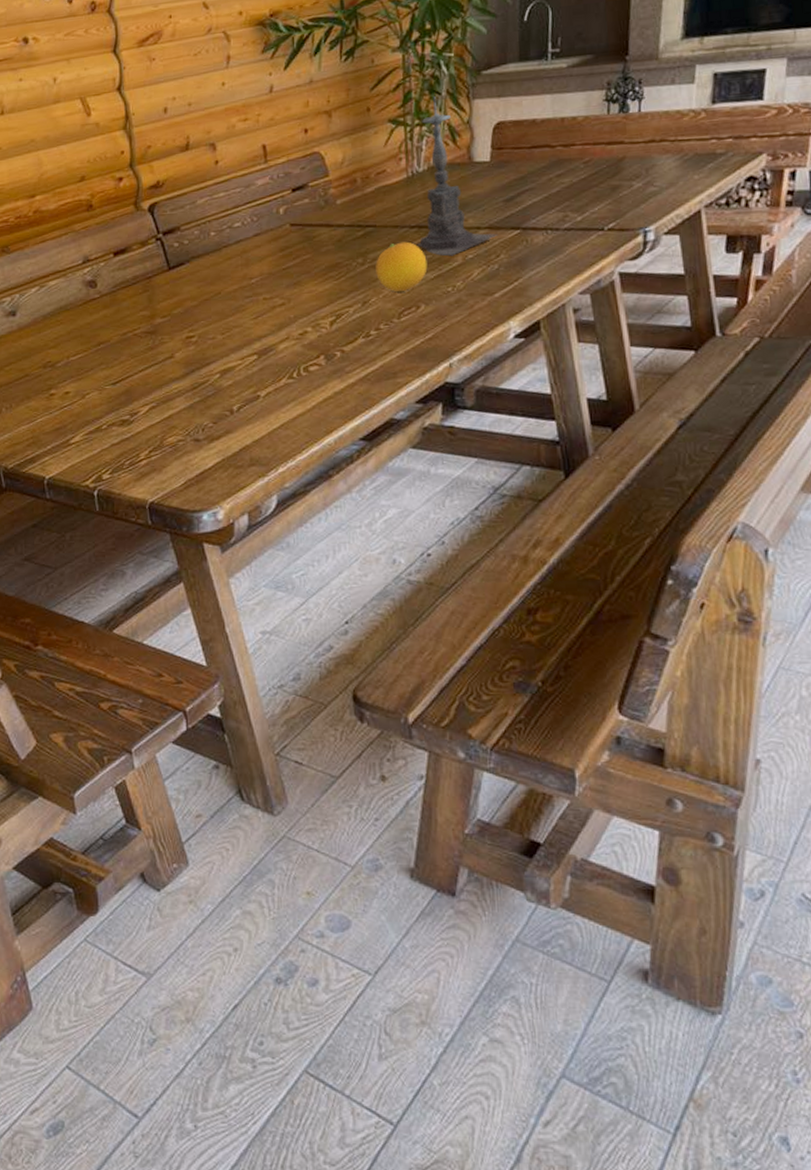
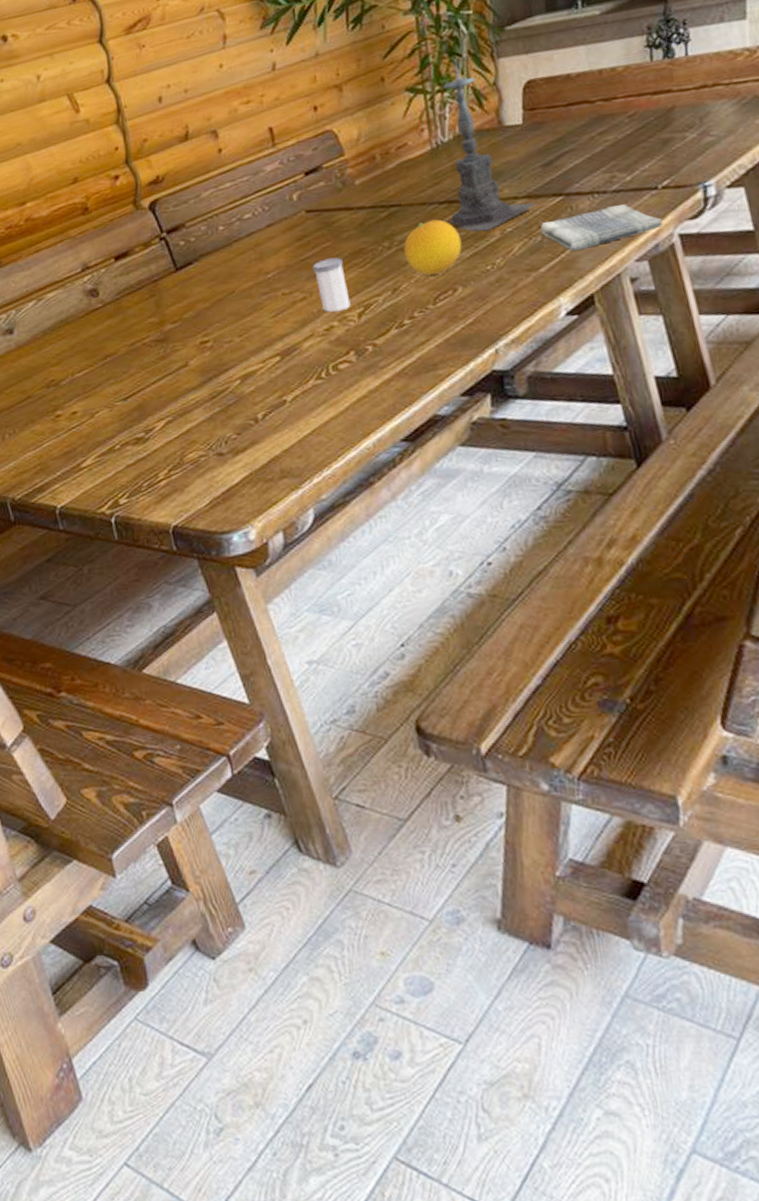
salt shaker: none [292,269,324,319] -> present [312,257,351,312]
dish towel: none [498,242,606,280] -> present [540,204,663,251]

